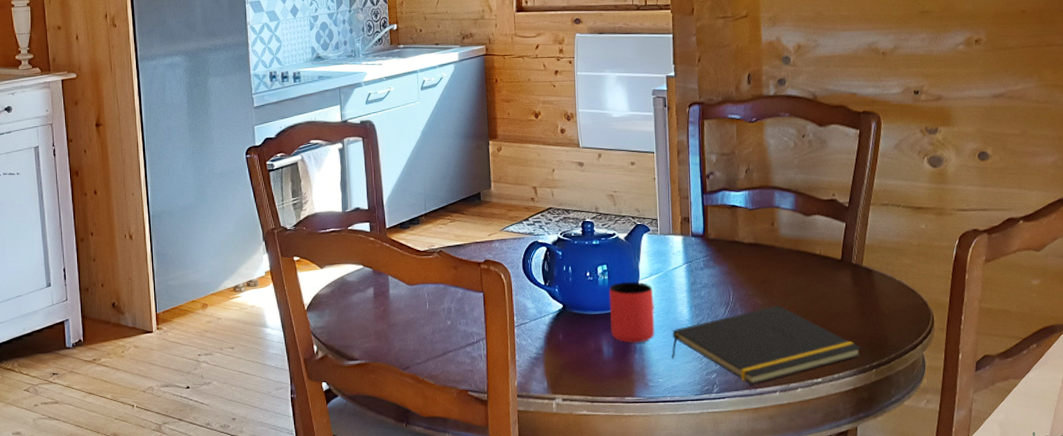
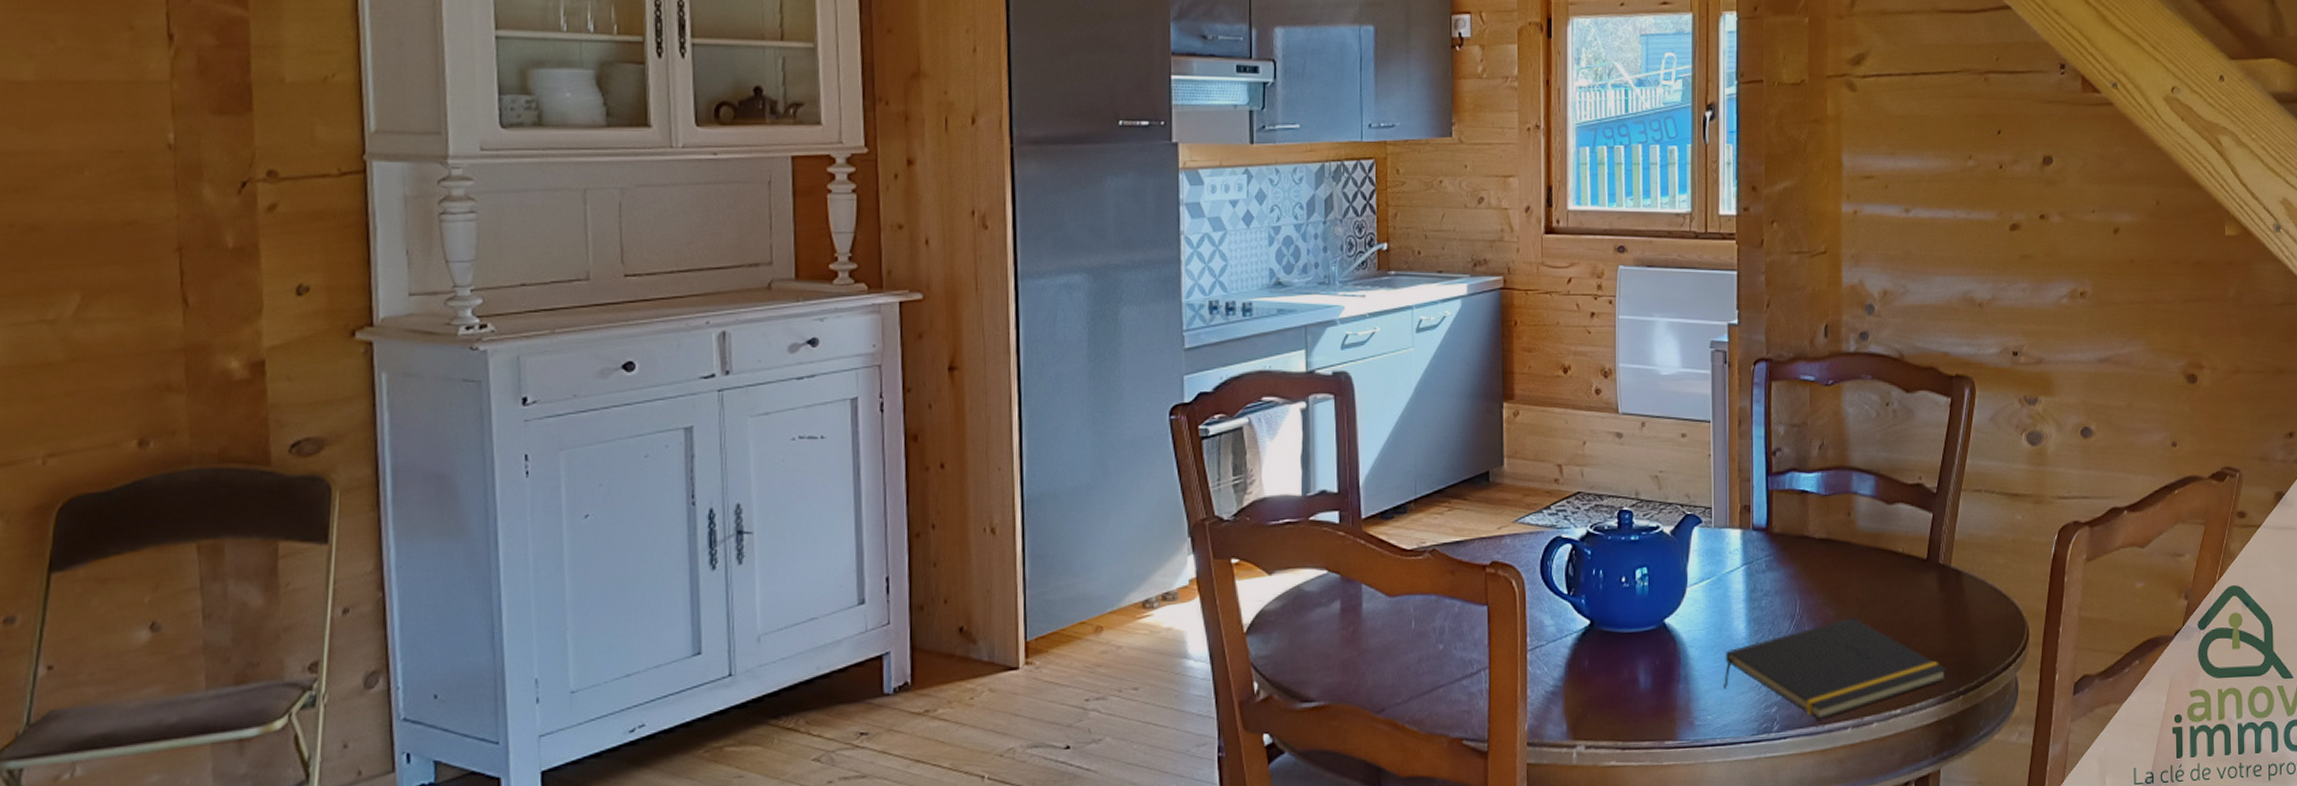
cup: present [609,282,655,343] -> none [1648,589,1706,670]

